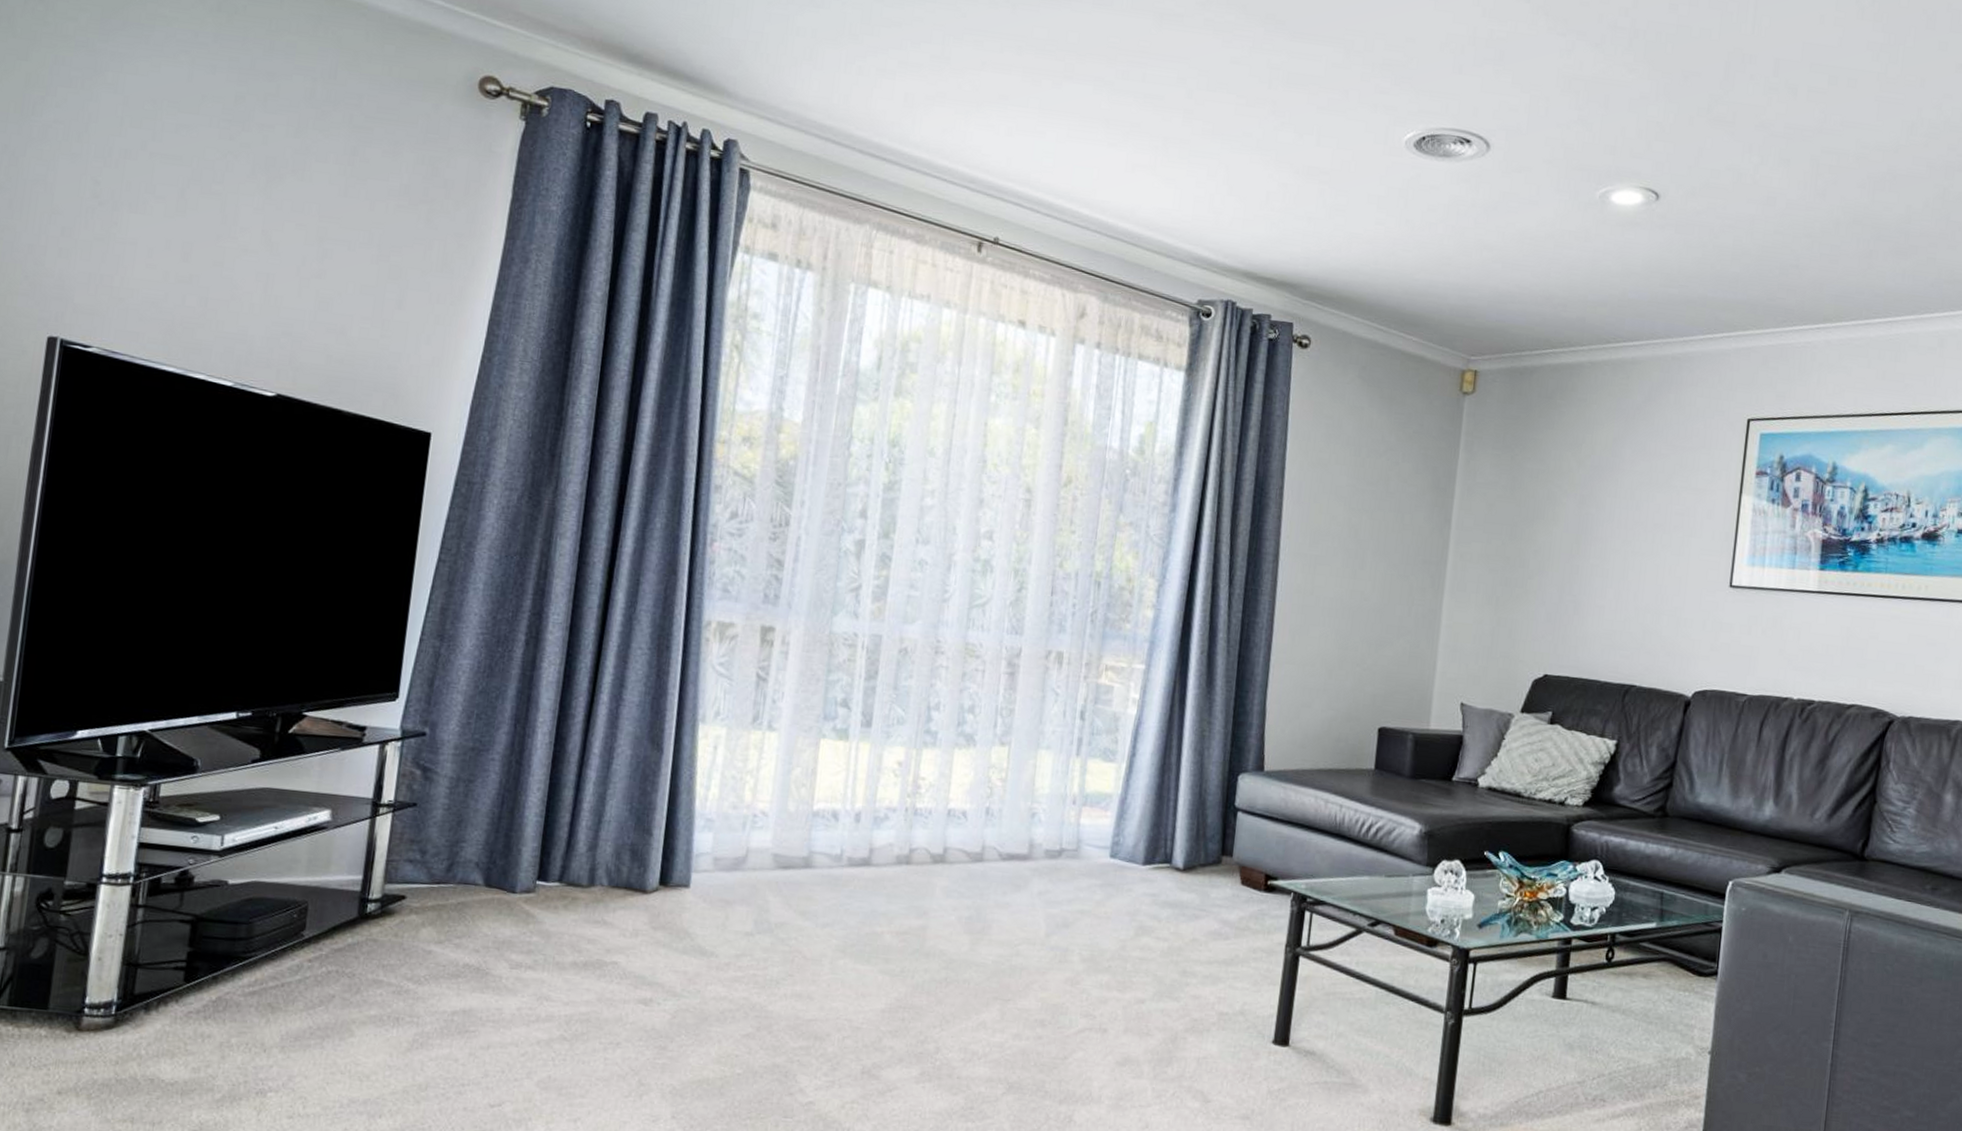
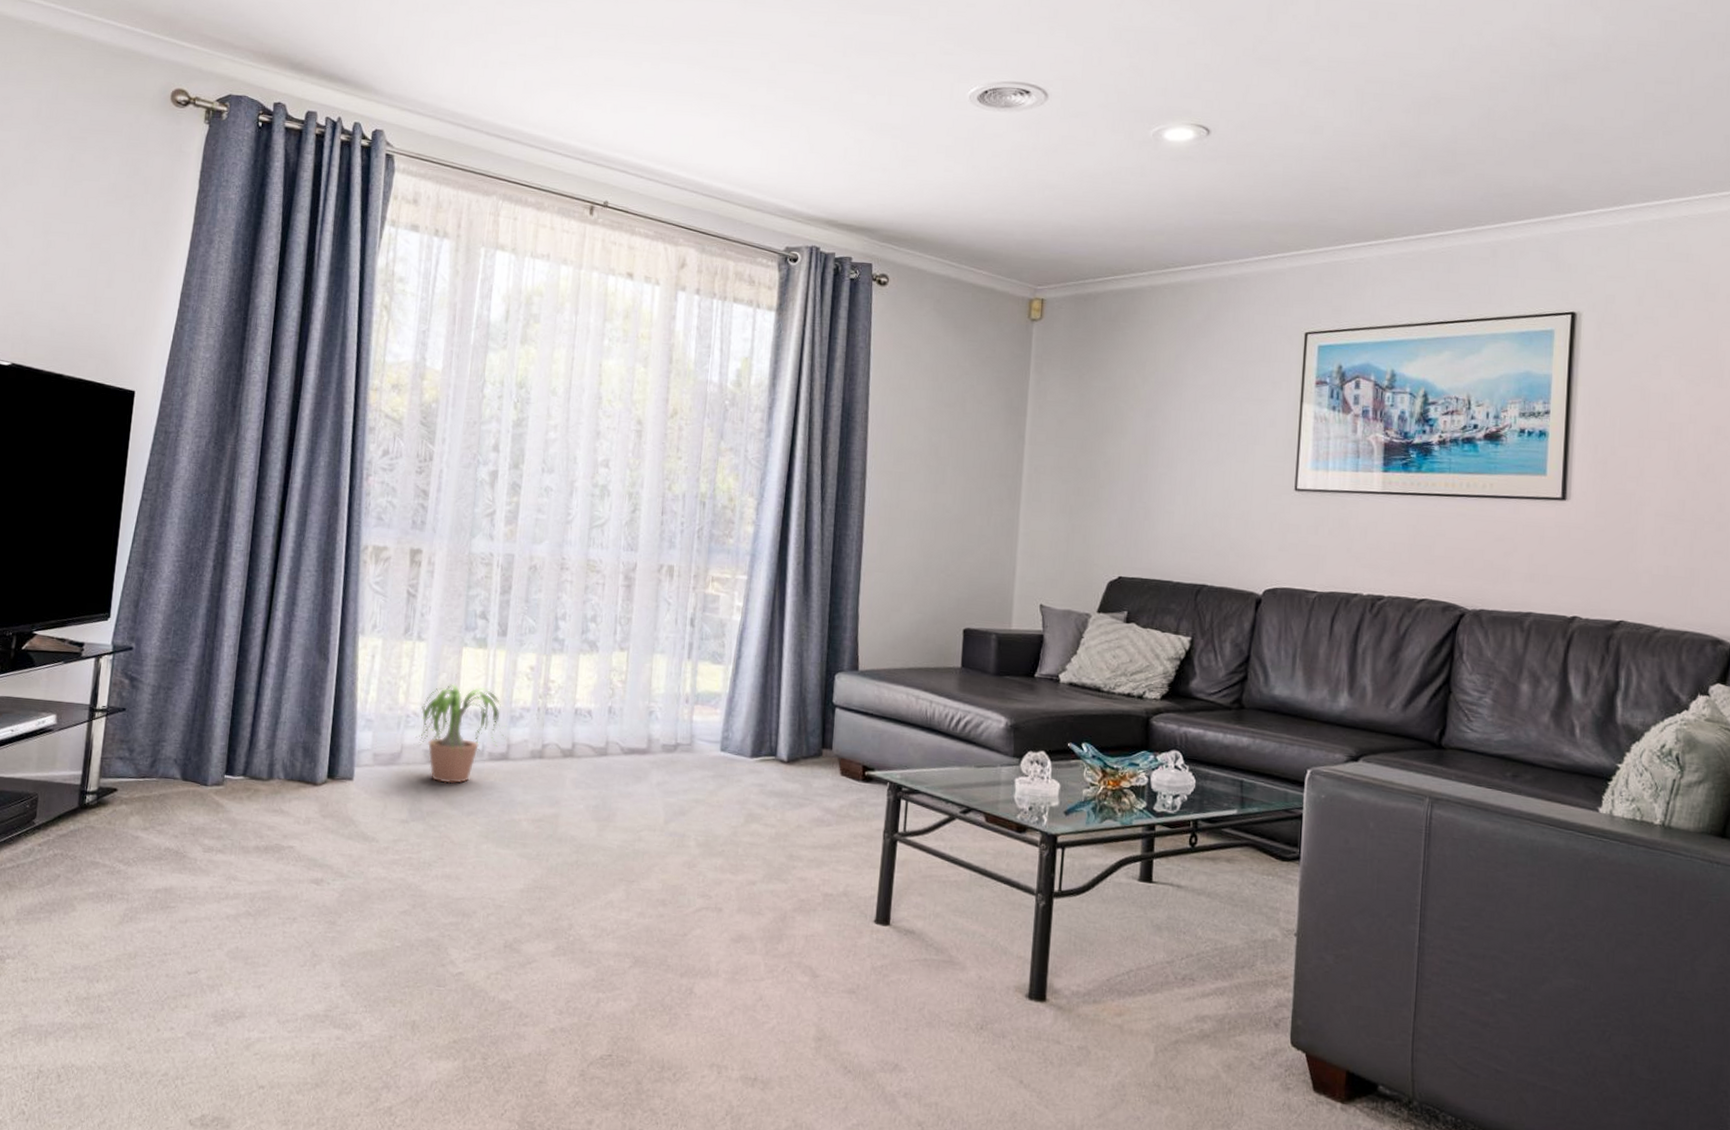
potted plant: none [763,780,870,892] -> present [415,684,507,784]

